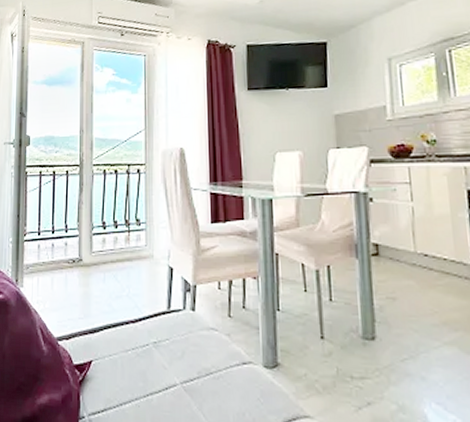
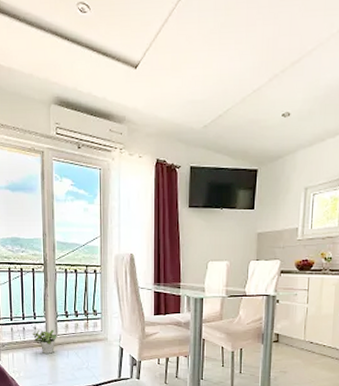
potted plant: none [62,246,92,277] -> present [32,330,57,354]

